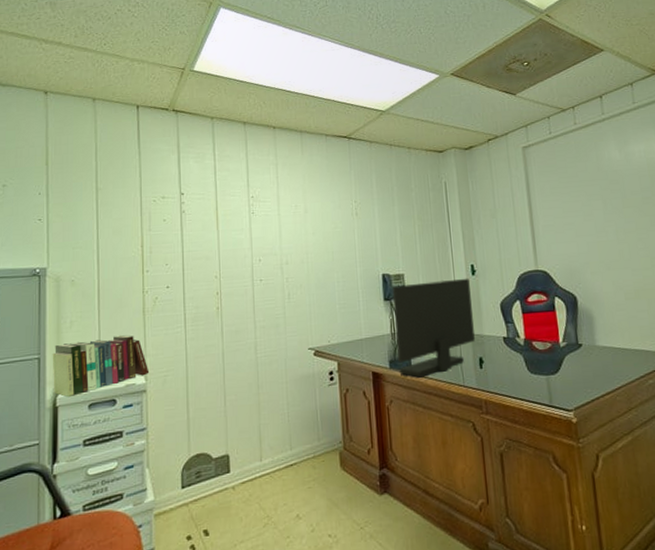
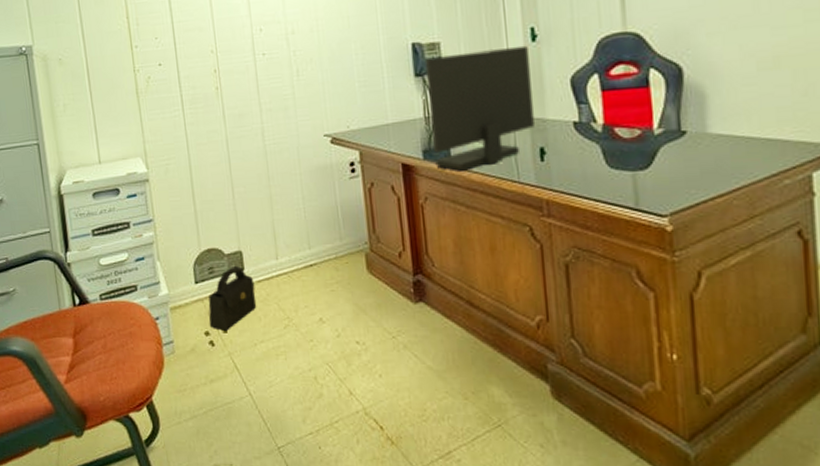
books: present [52,335,150,397] -> none [50,119,150,185]
handbag: none [191,468,239,534] -> present [208,265,257,331]

